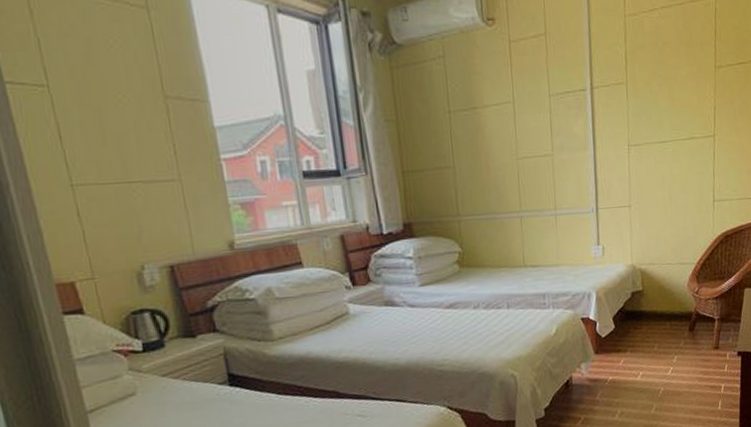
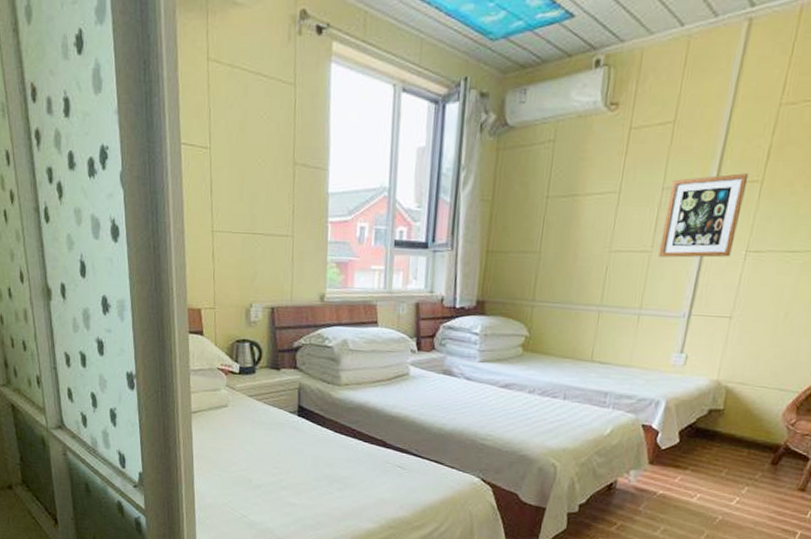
wall art: none [556,77,617,159] -> present [658,173,749,258]

